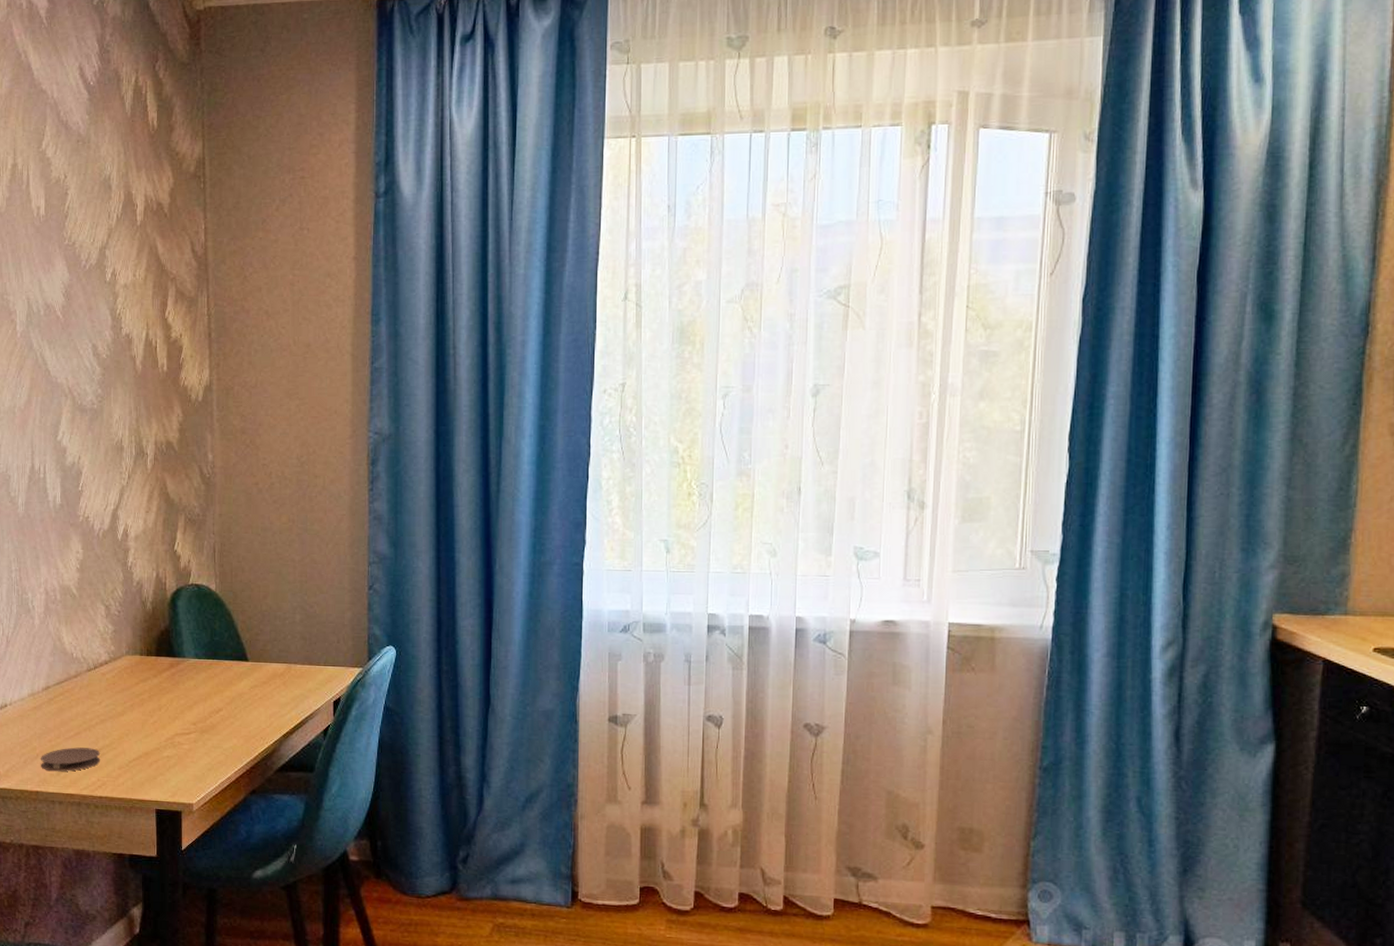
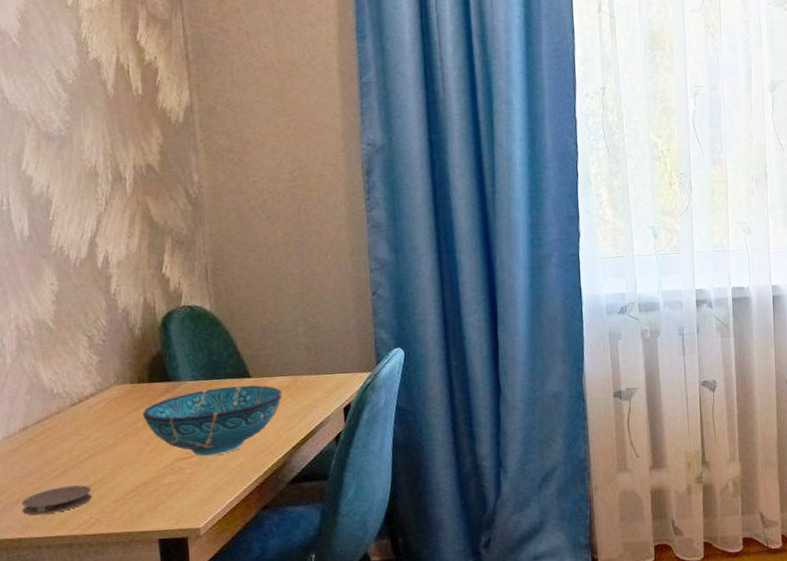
decorative bowl: none [148,668,276,735] -> present [142,385,282,457]

